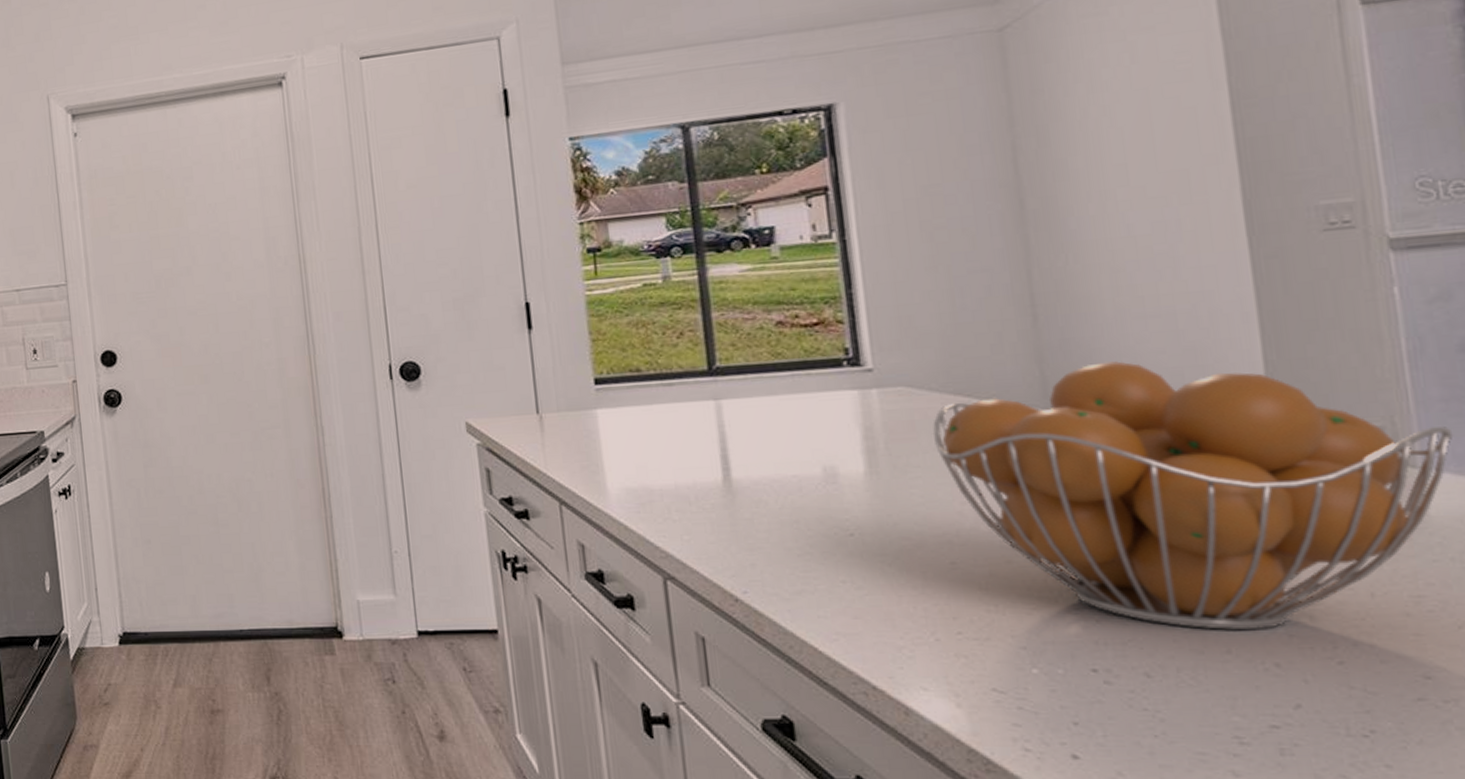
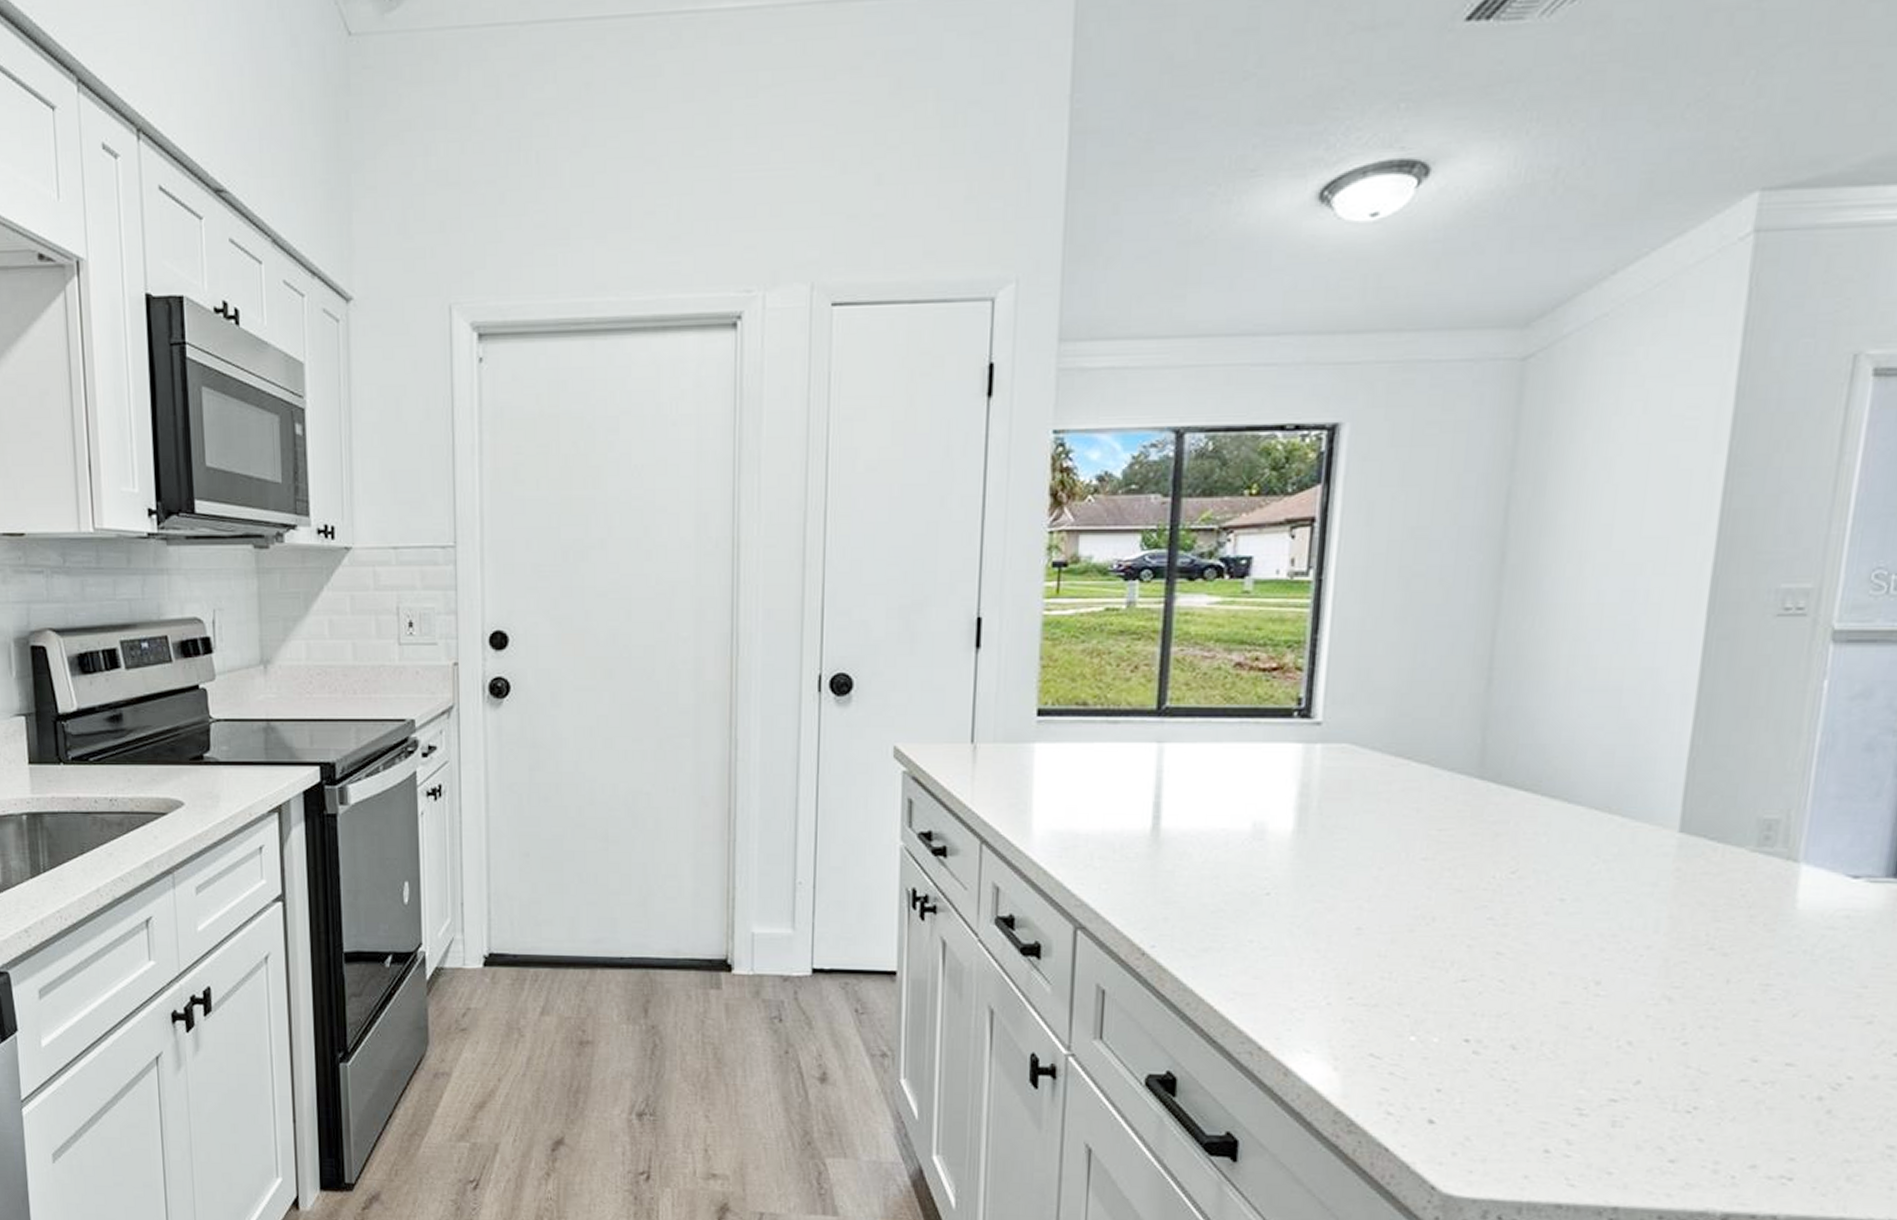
fruit basket: present [932,361,1454,630] -> none [1366,734,1838,1009]

